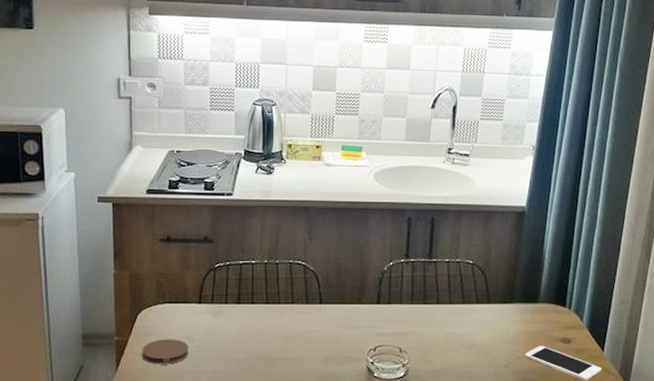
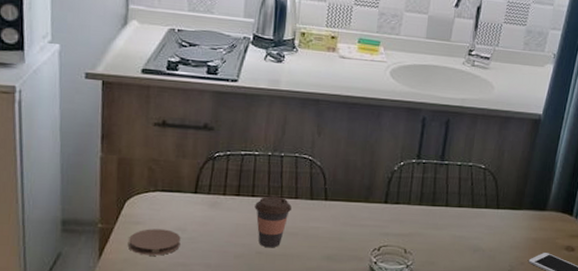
coffee cup: none [255,302,289,353] -> present [254,196,291,248]

